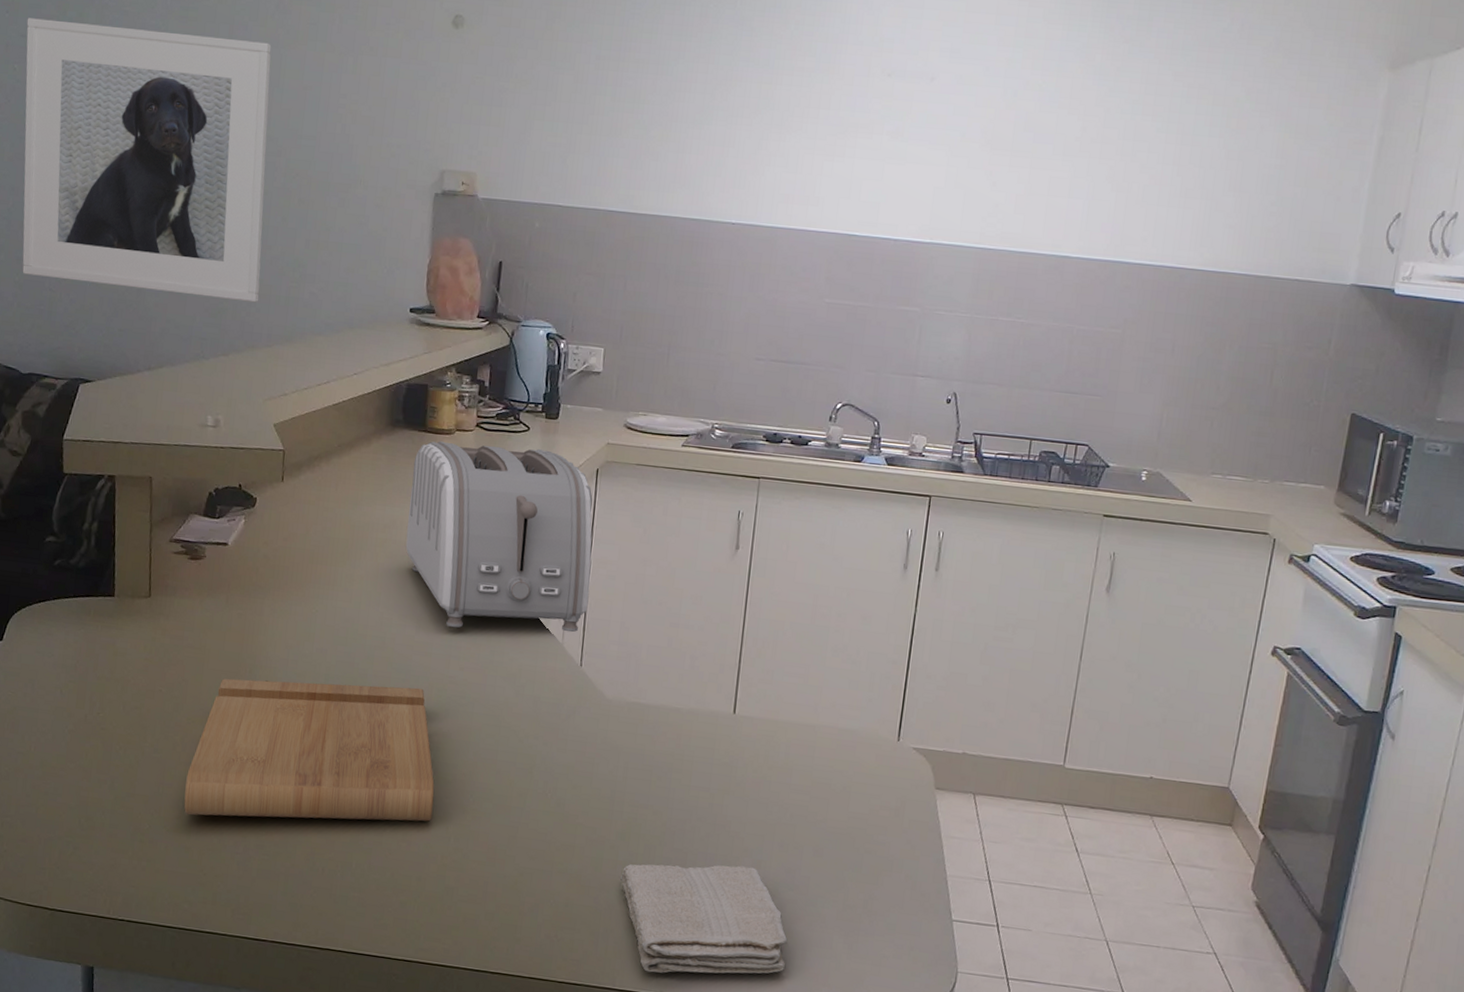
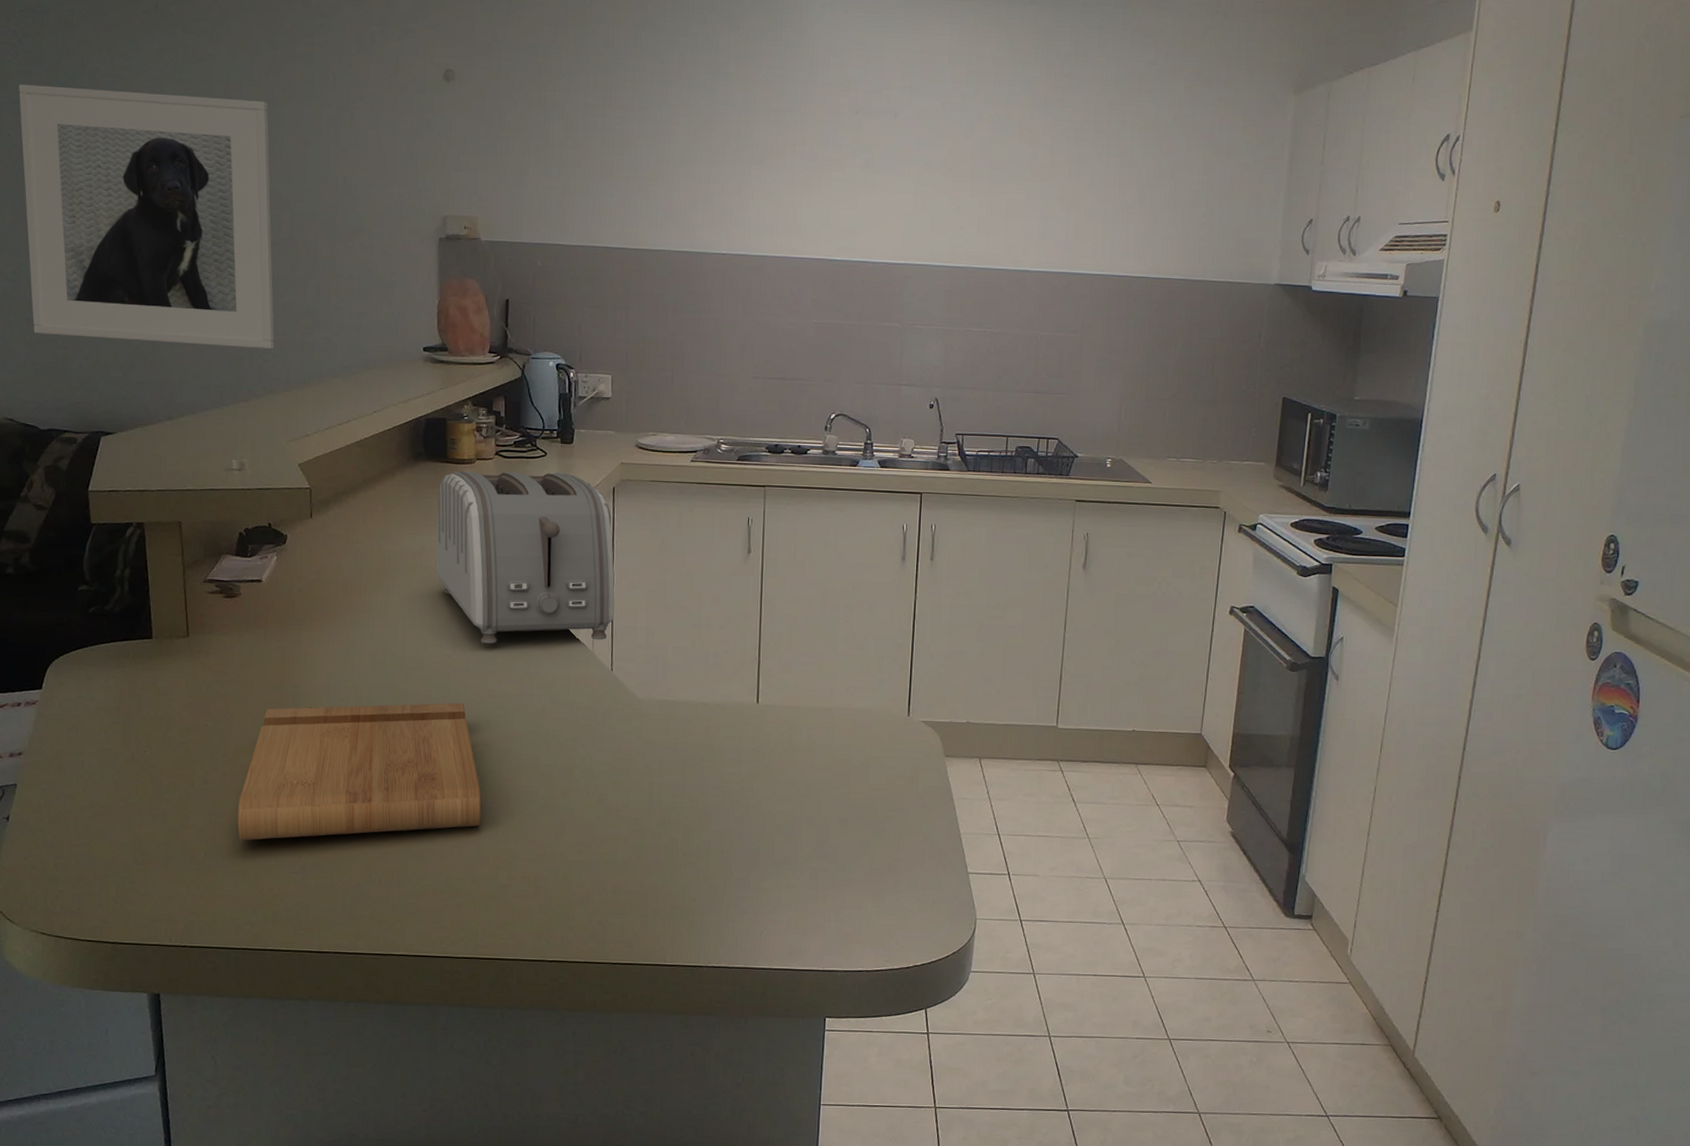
washcloth: present [619,864,788,974] -> none [663,841,822,947]

